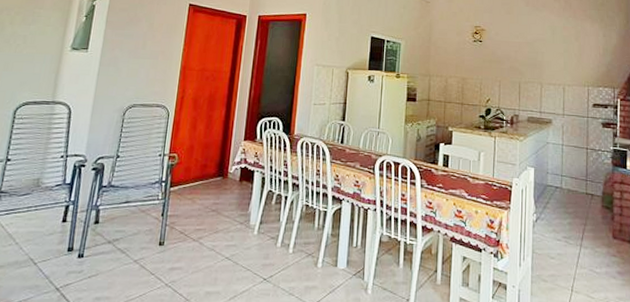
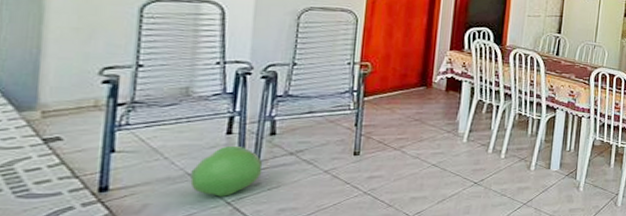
ball: none [31,233,87,282] -> present [190,145,263,197]

